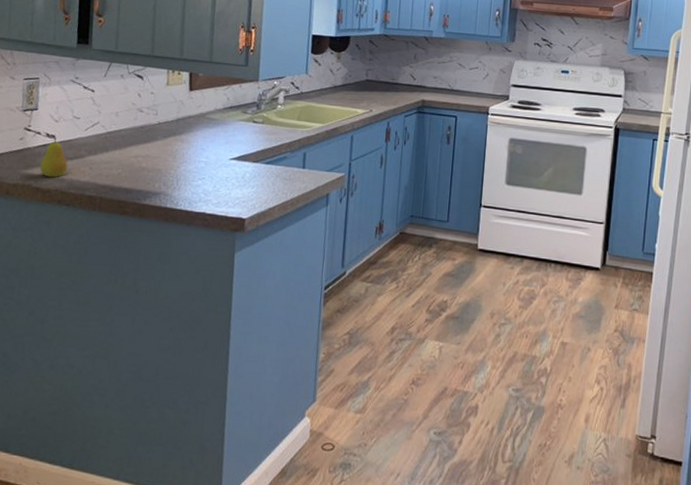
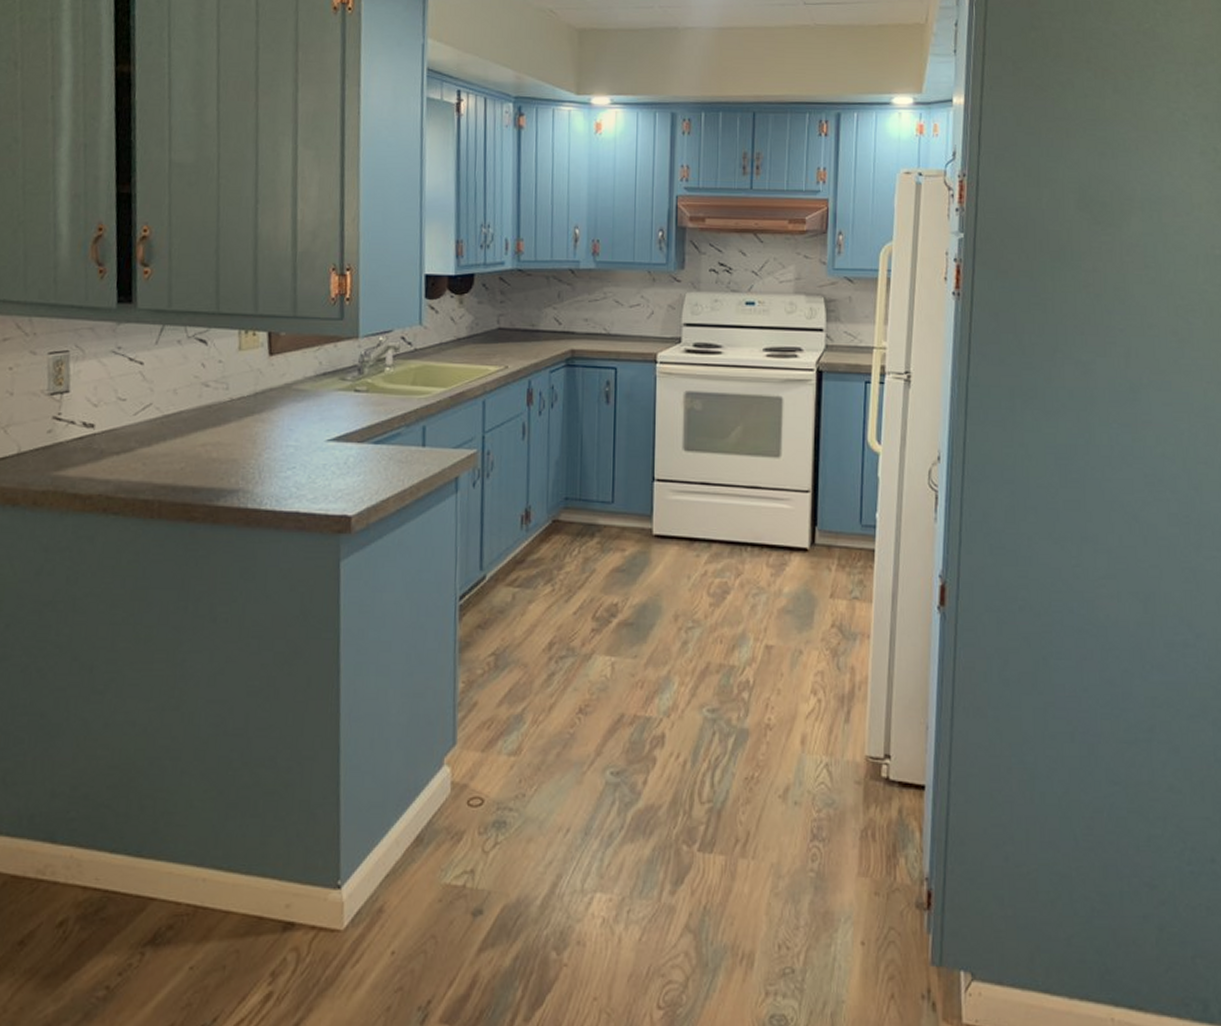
fruit: present [40,137,68,178] -> none [76,426,114,480]

